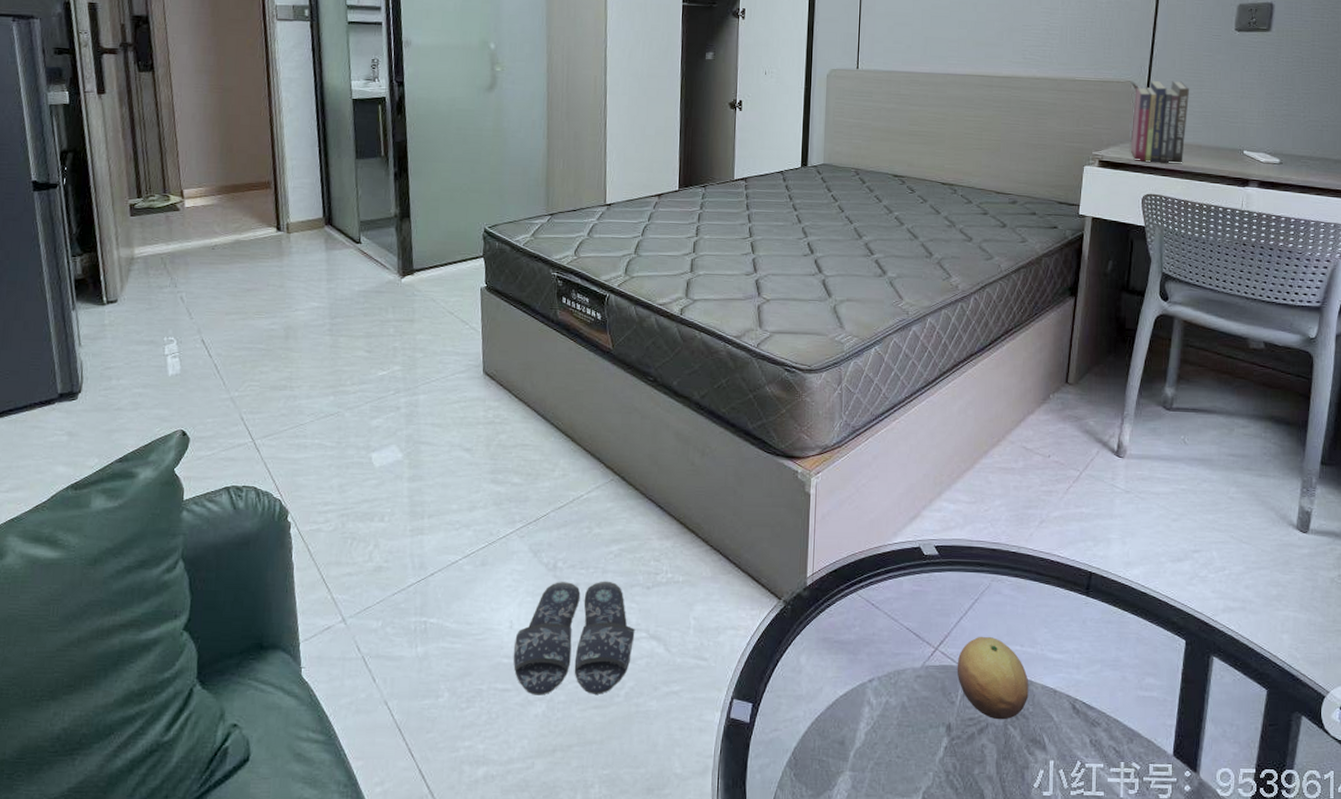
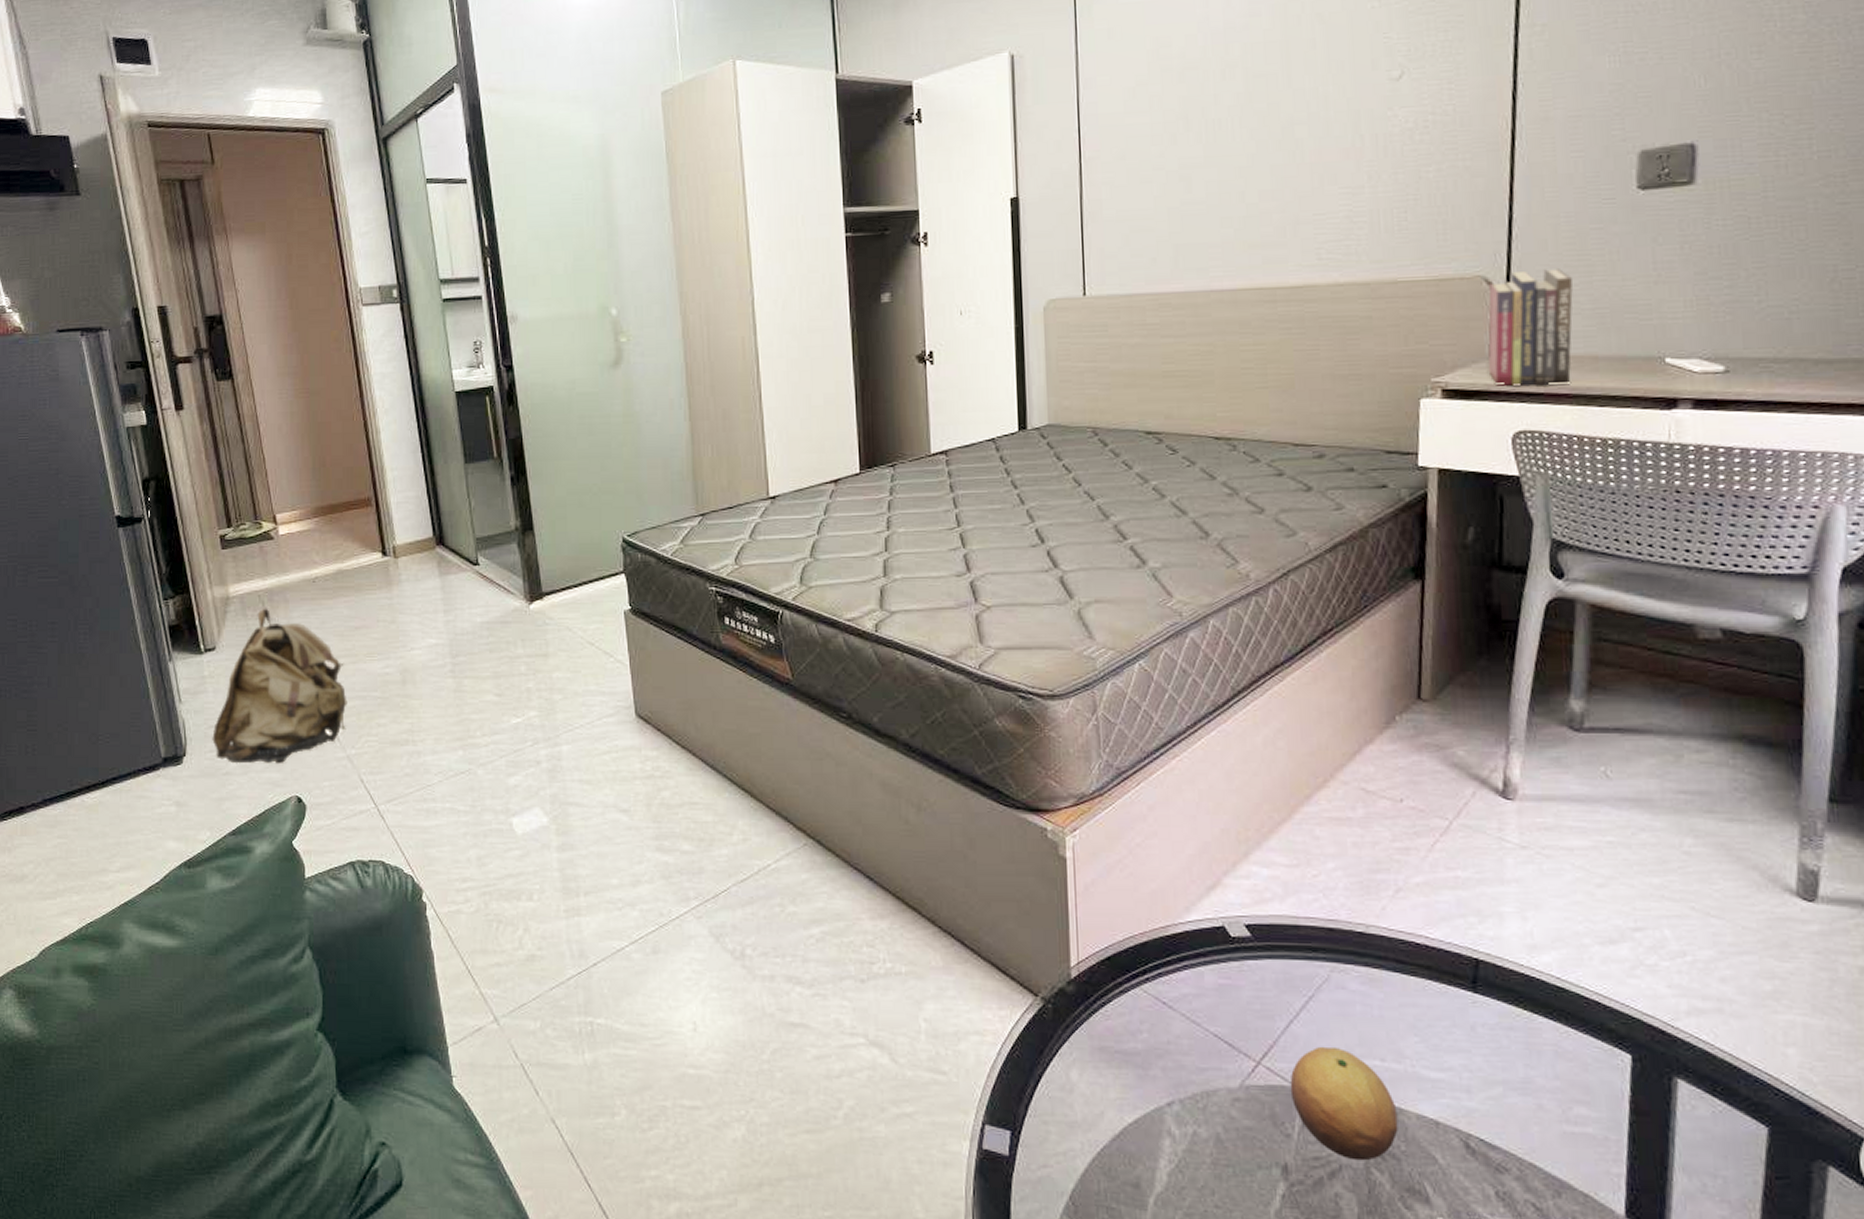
backpack: none [107,268,235,403] -> present [212,608,347,764]
slippers: present [513,581,635,695] -> none [700,972,850,1115]

